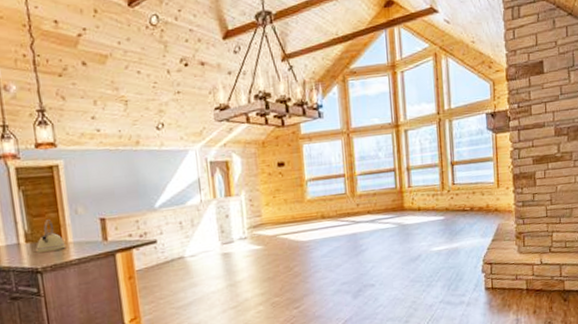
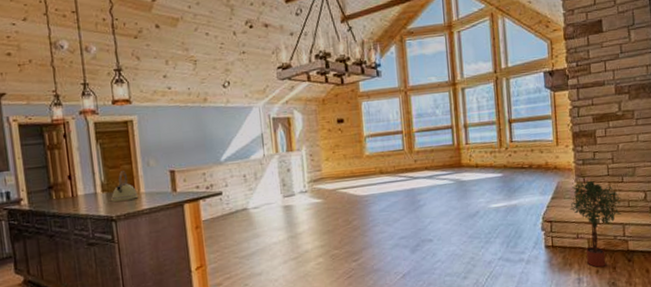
potted tree: none [509,222,559,308] -> present [569,180,622,268]

